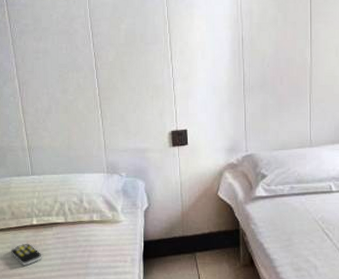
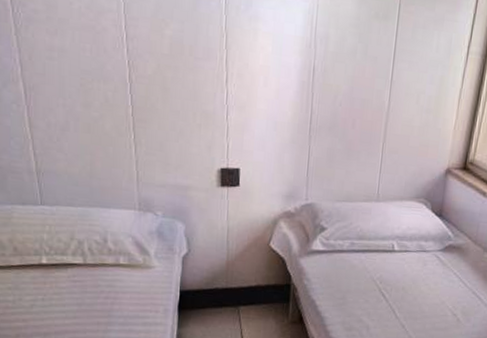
remote control: present [11,243,41,266] -> none [13,284,52,311]

